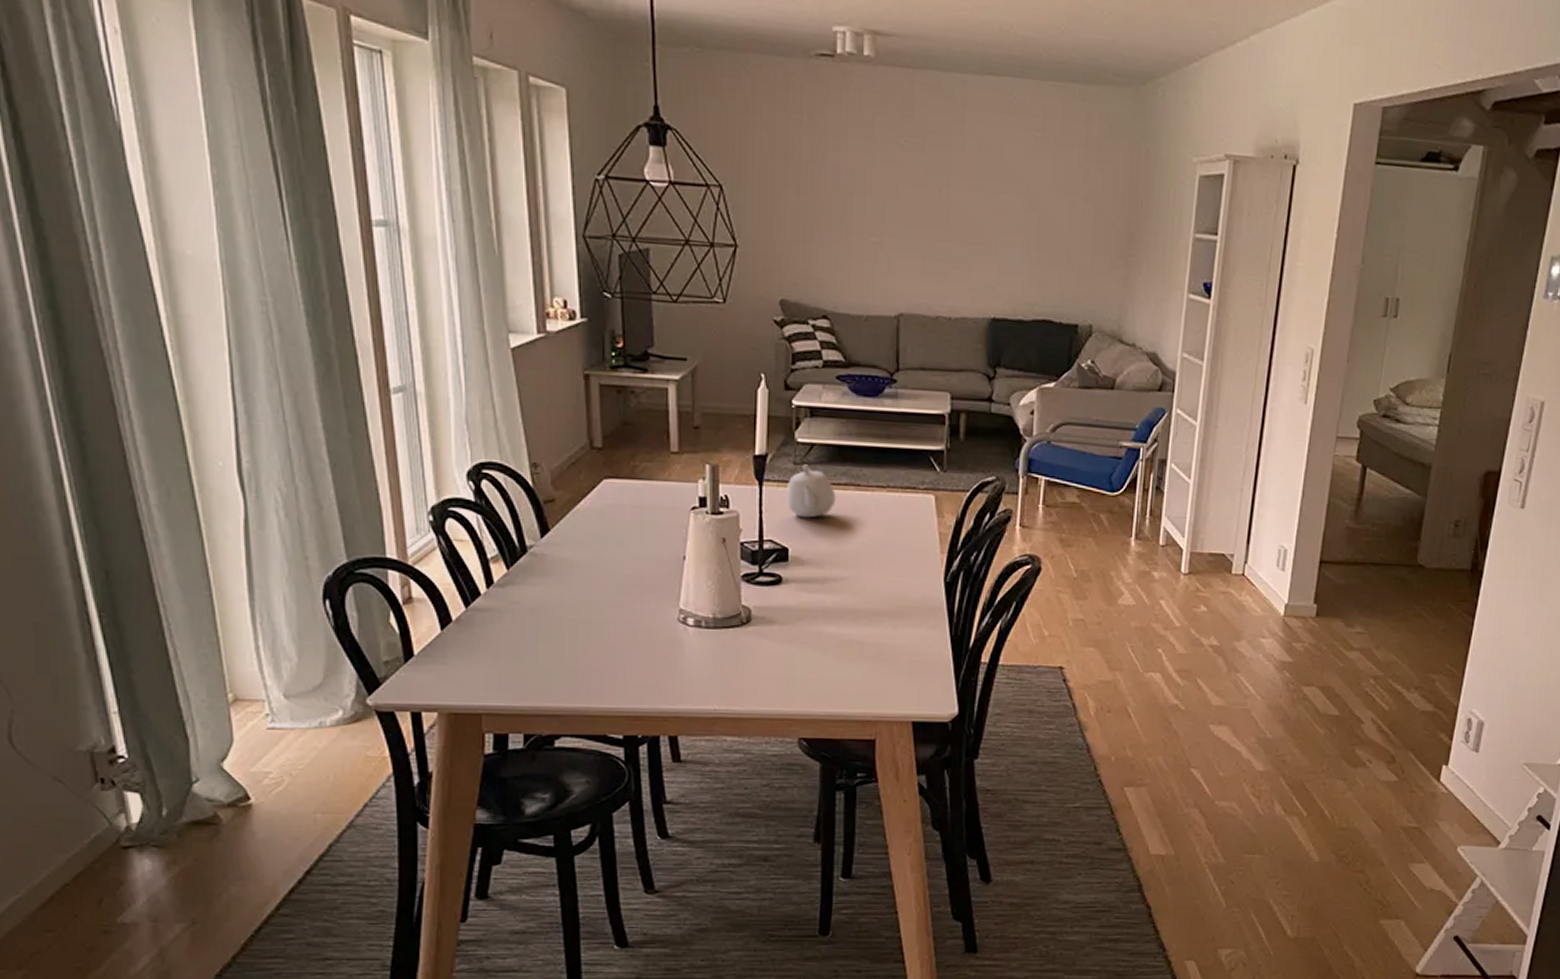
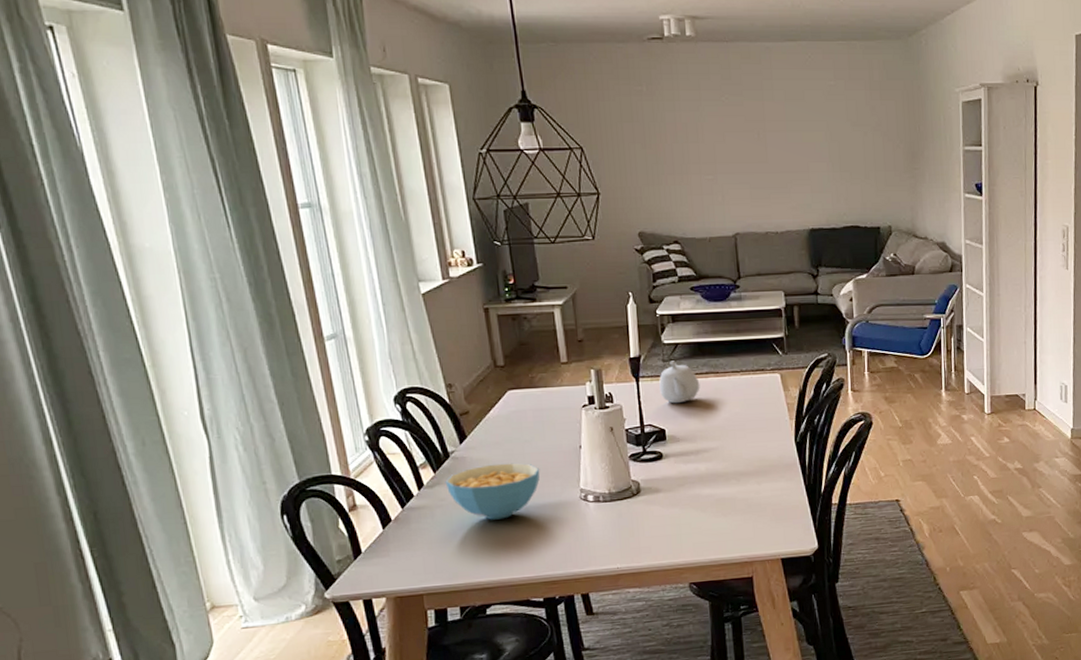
cereal bowl: none [519,566,634,635] -> present [445,462,540,520]

